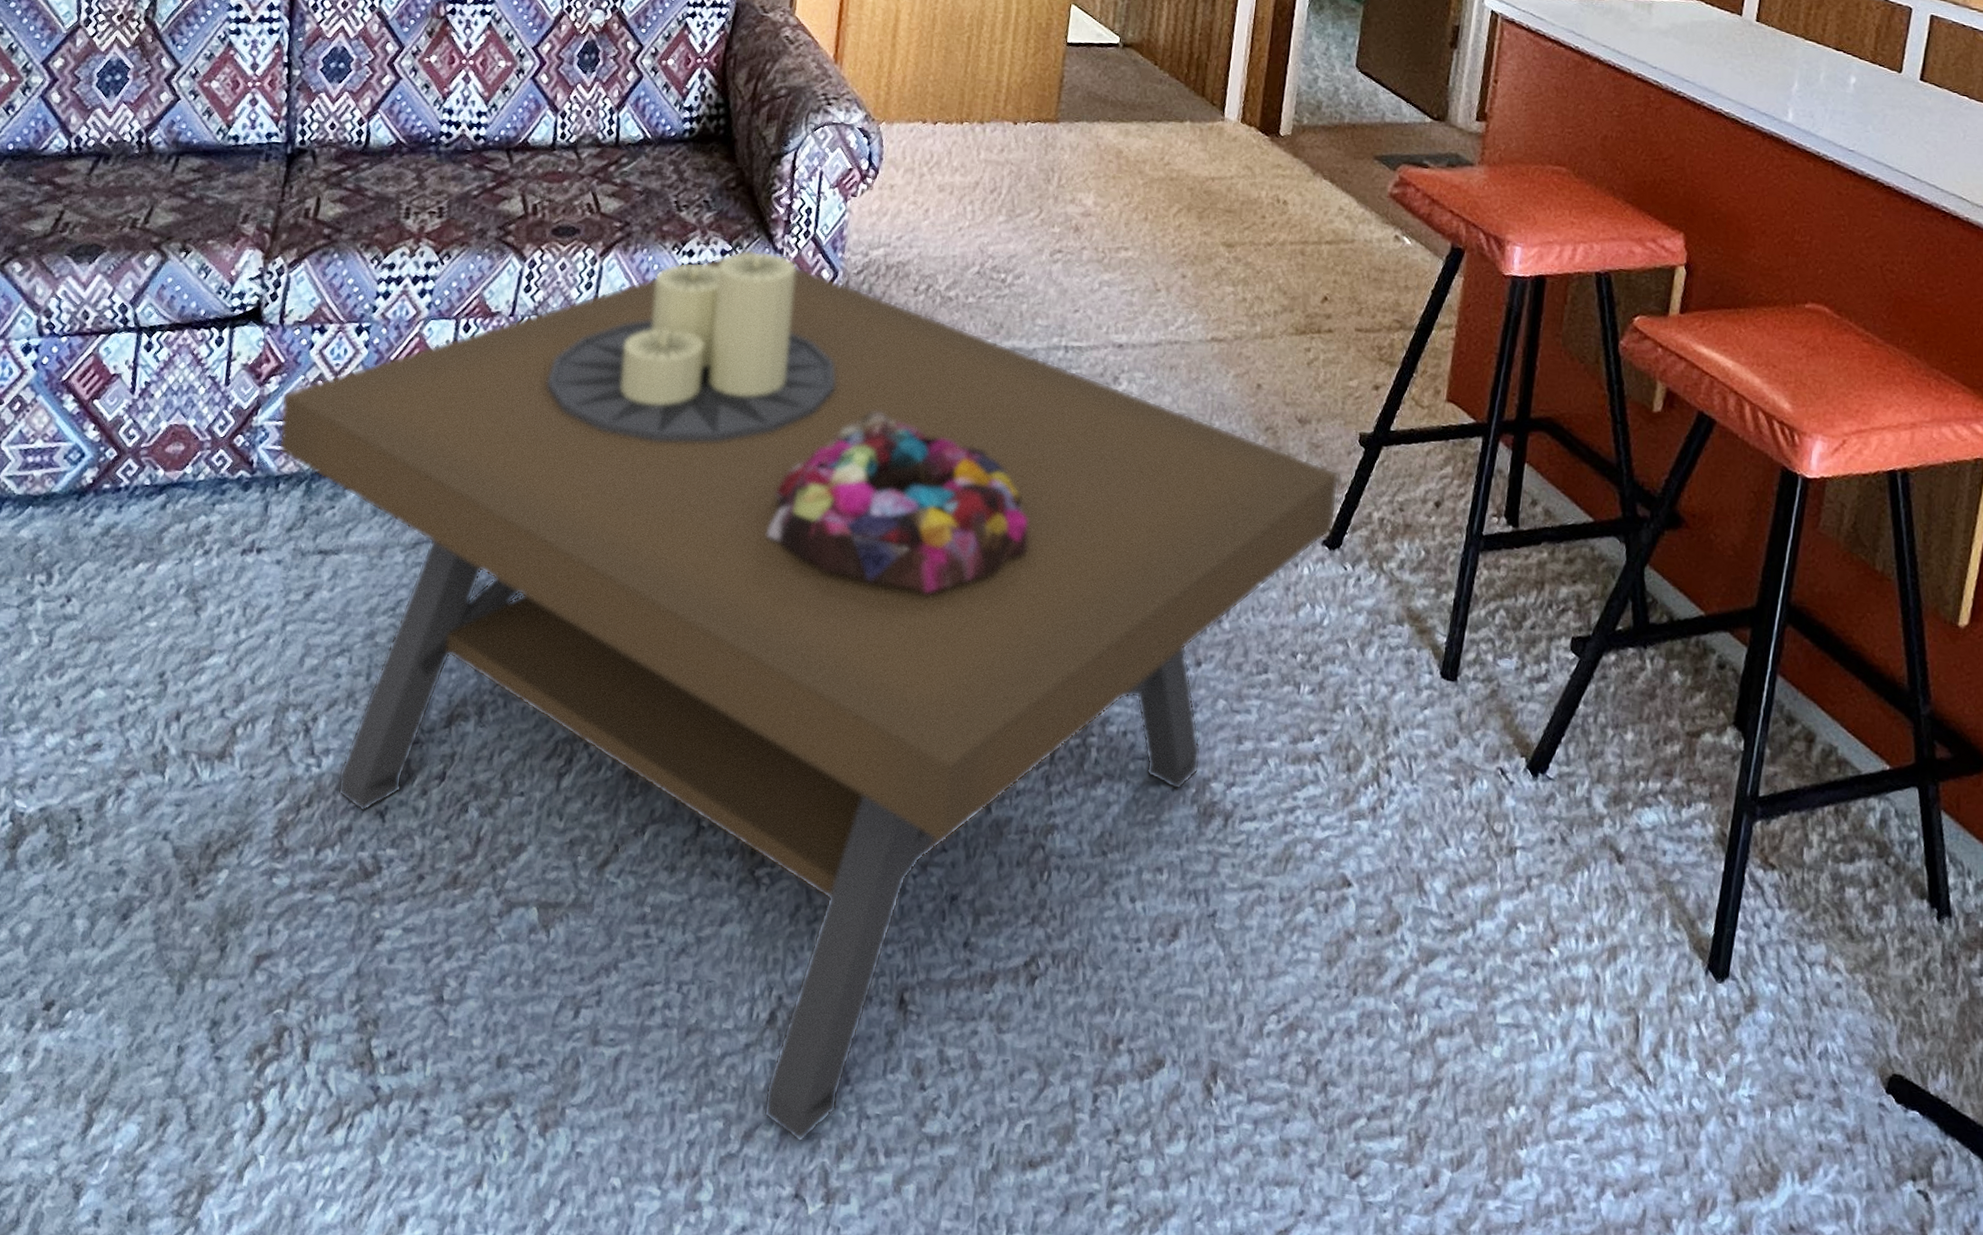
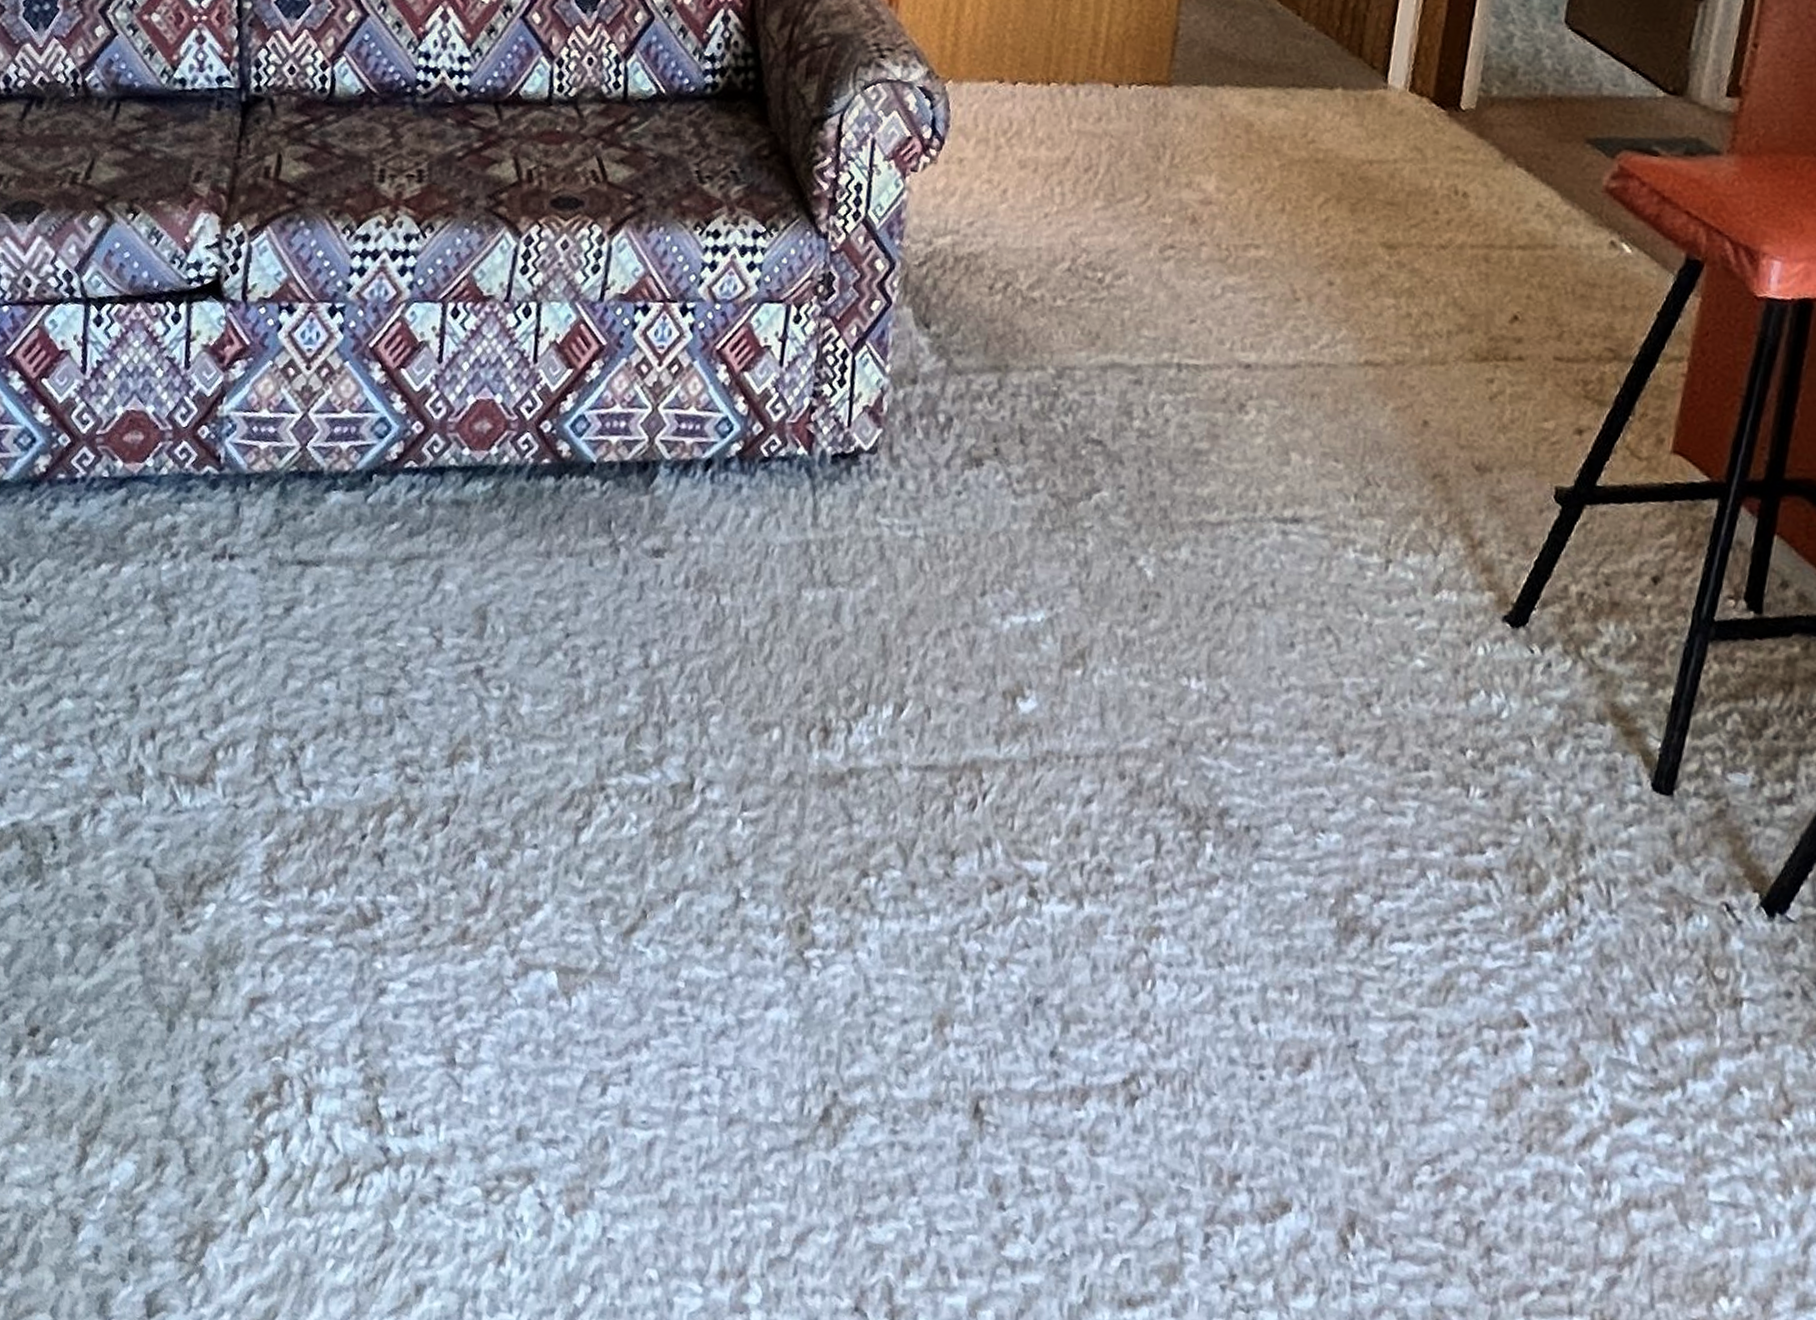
coffee table: present [278,248,1340,1142] -> none [247,230,1528,1253]
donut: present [767,411,1028,593] -> none [813,432,1130,650]

